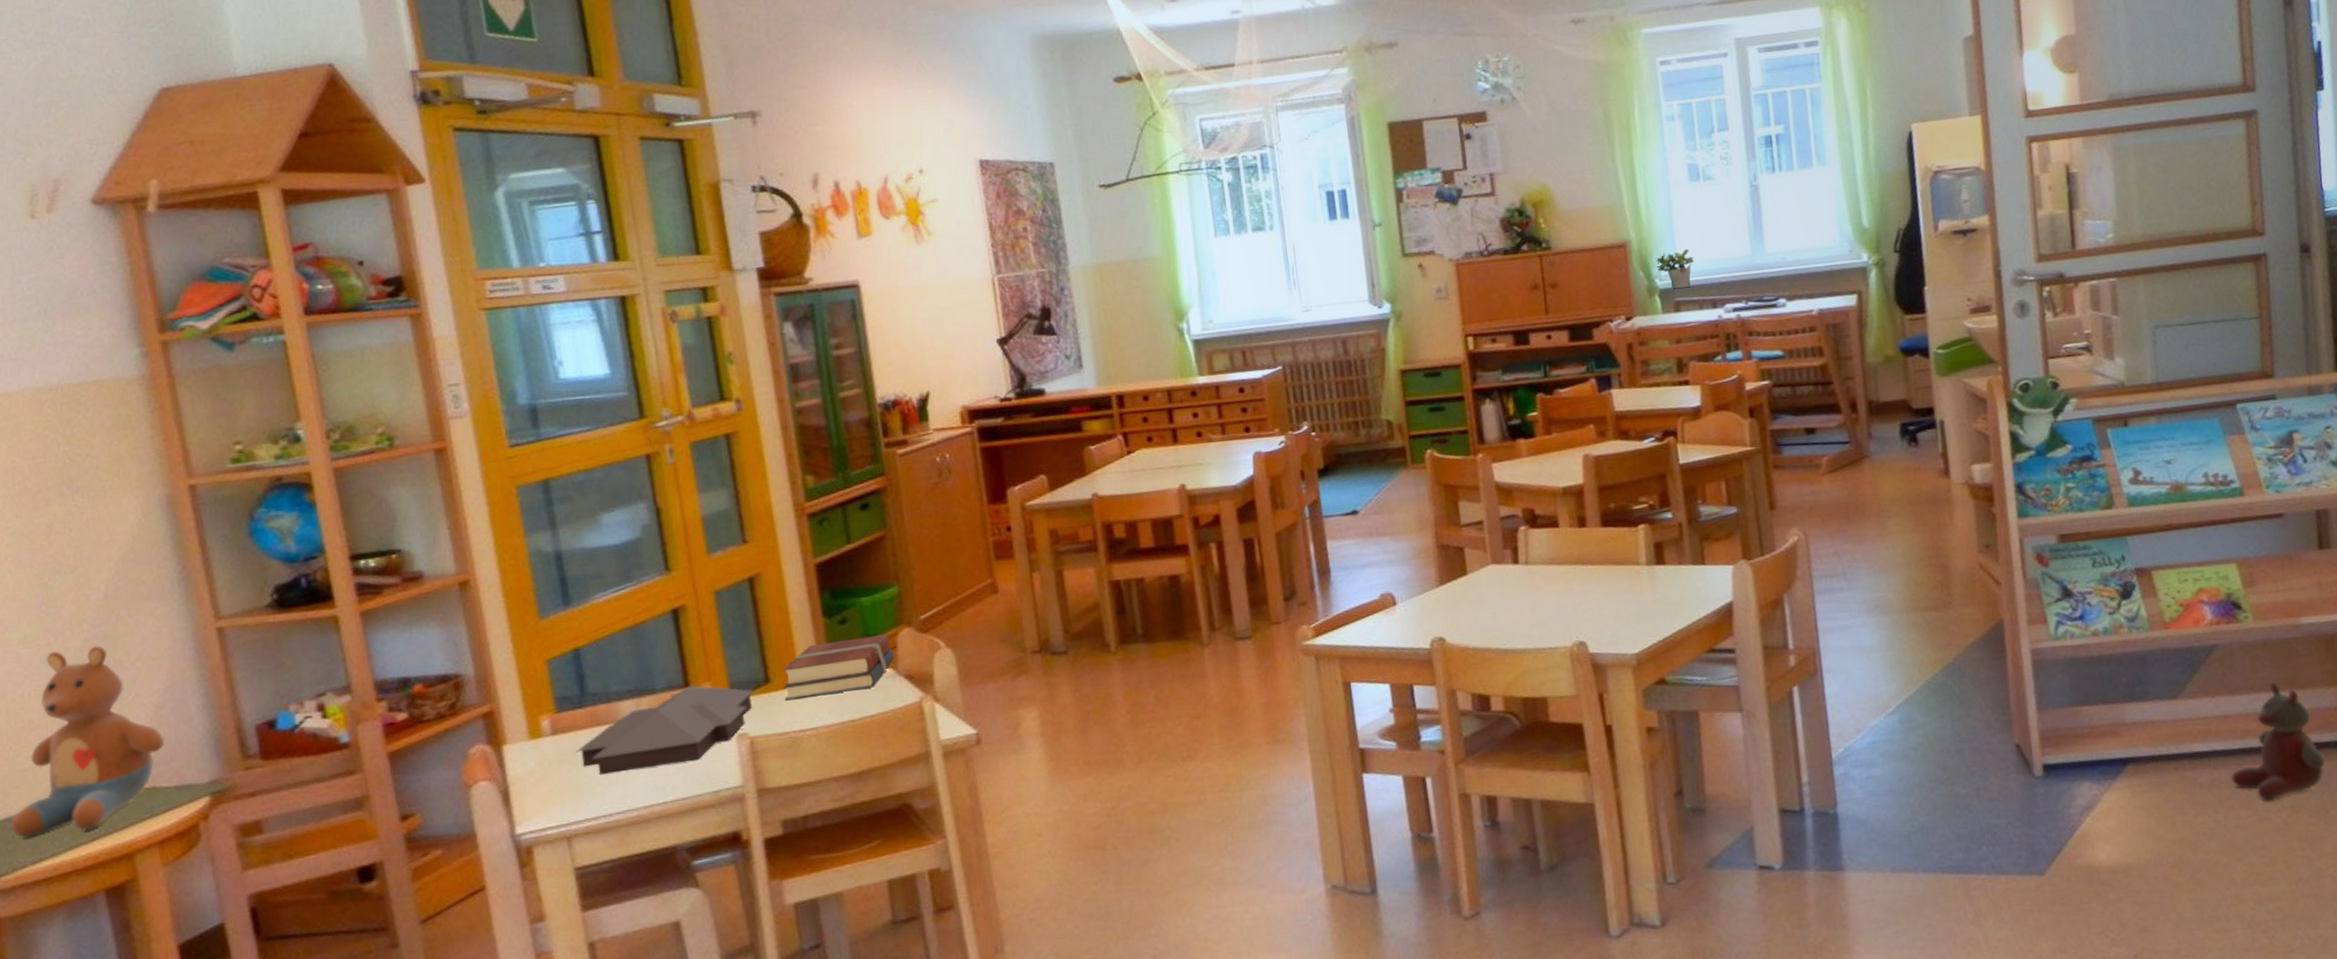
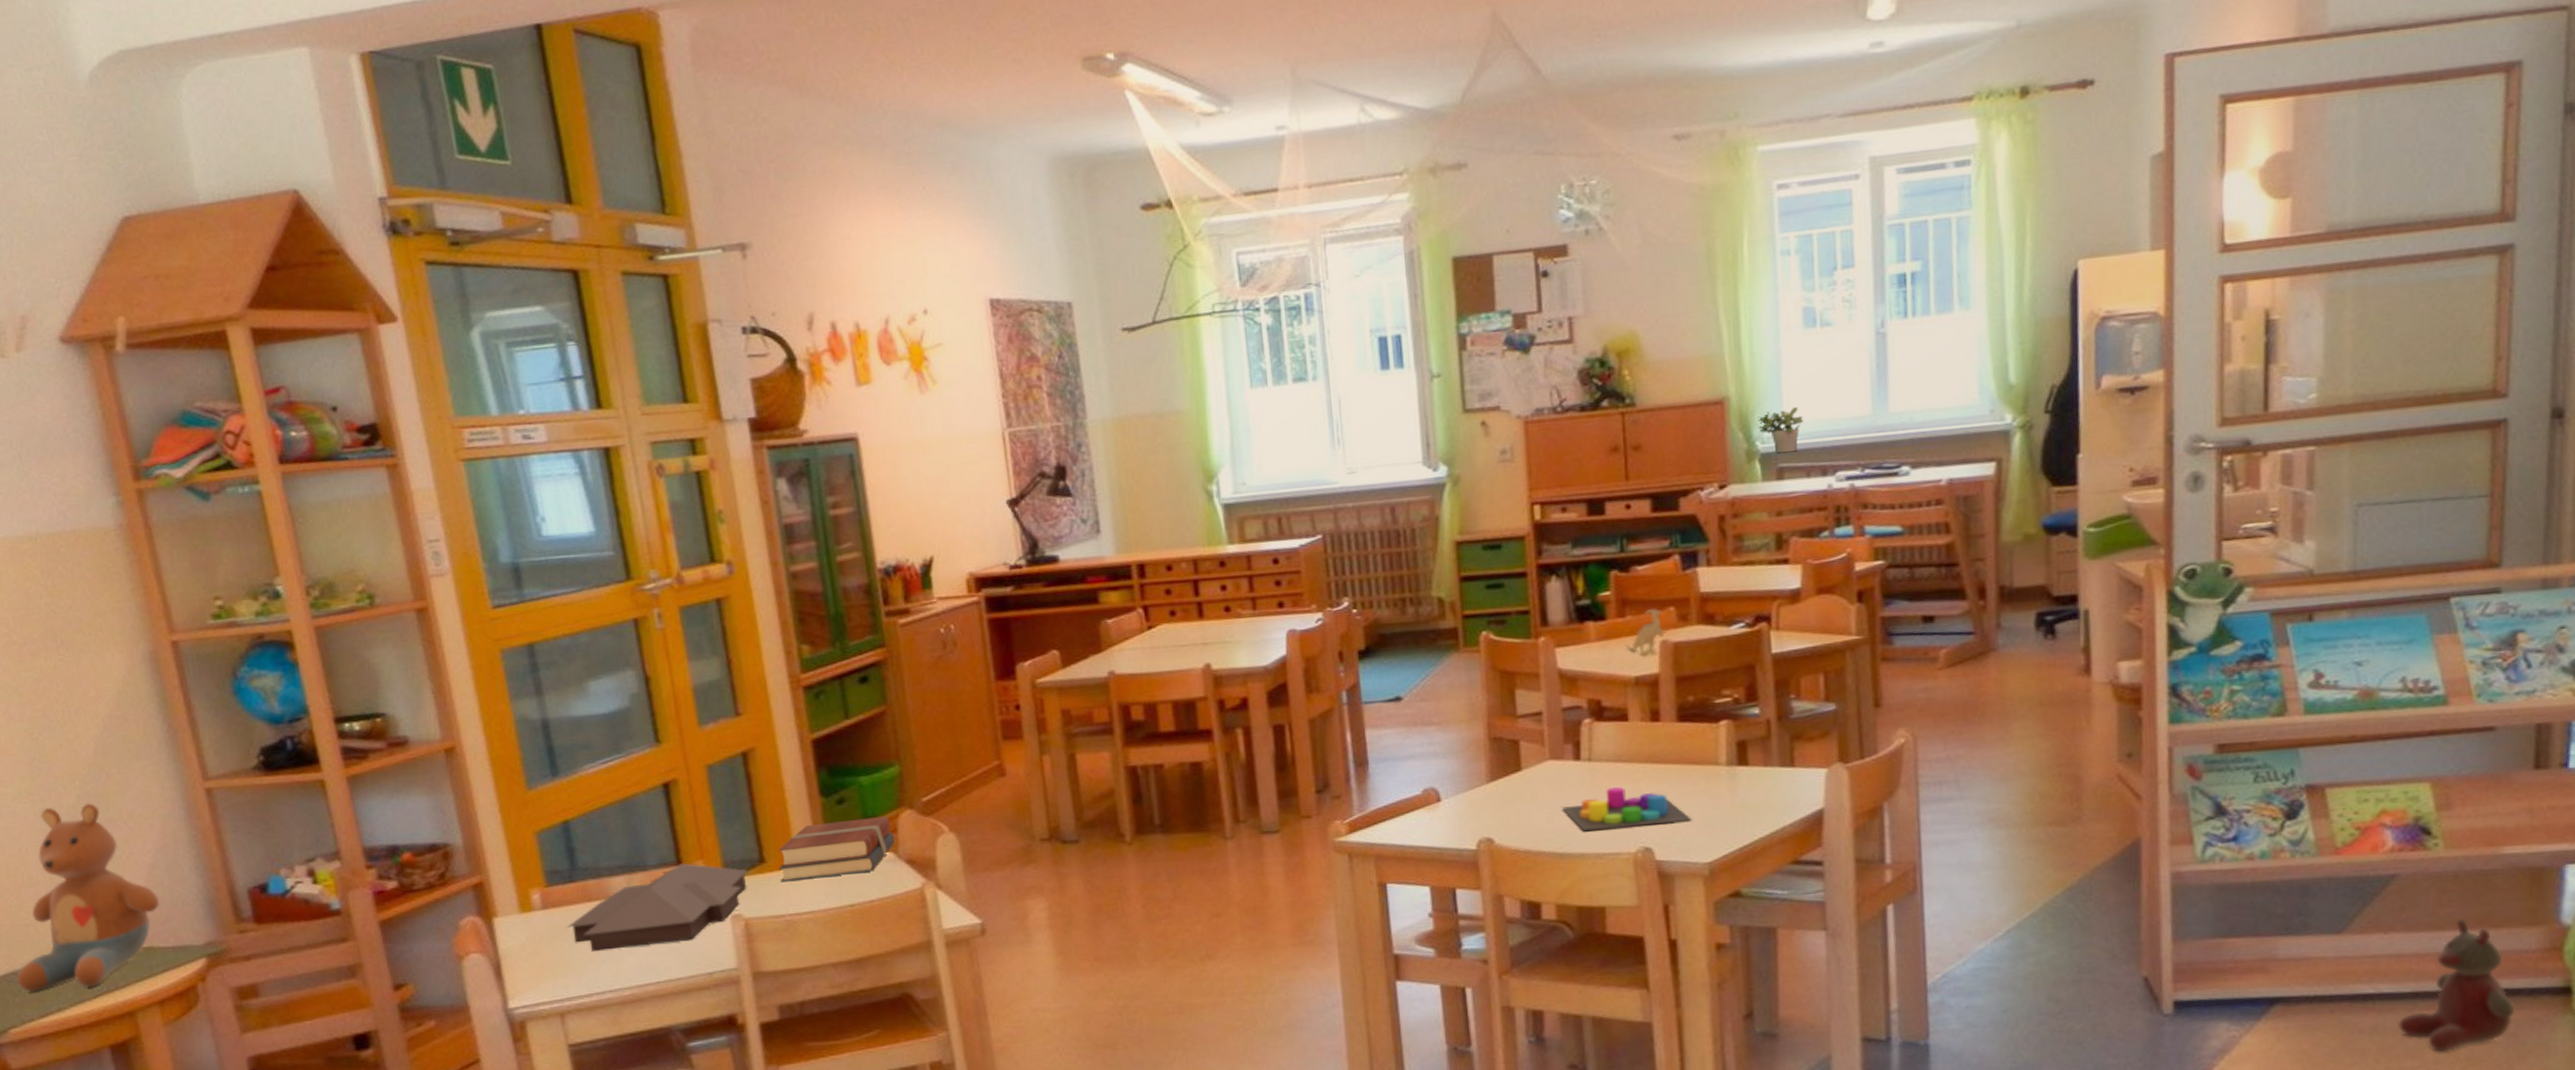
stacking toy: none [1505,587,1619,629] -> present [1562,787,1692,832]
toy dinosaur: none [1552,425,1589,469] -> present [1624,607,1668,657]

